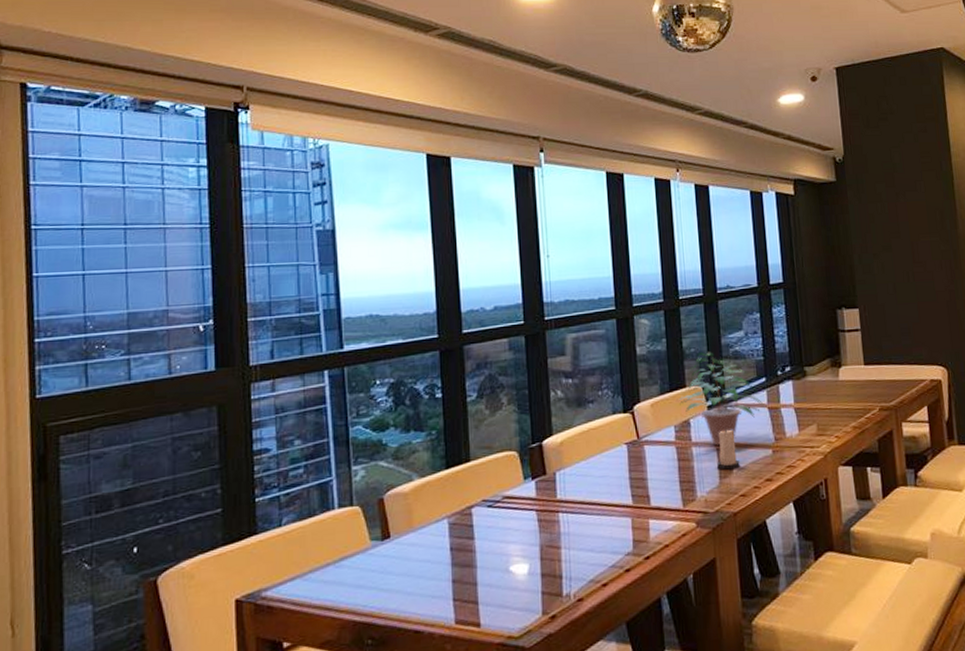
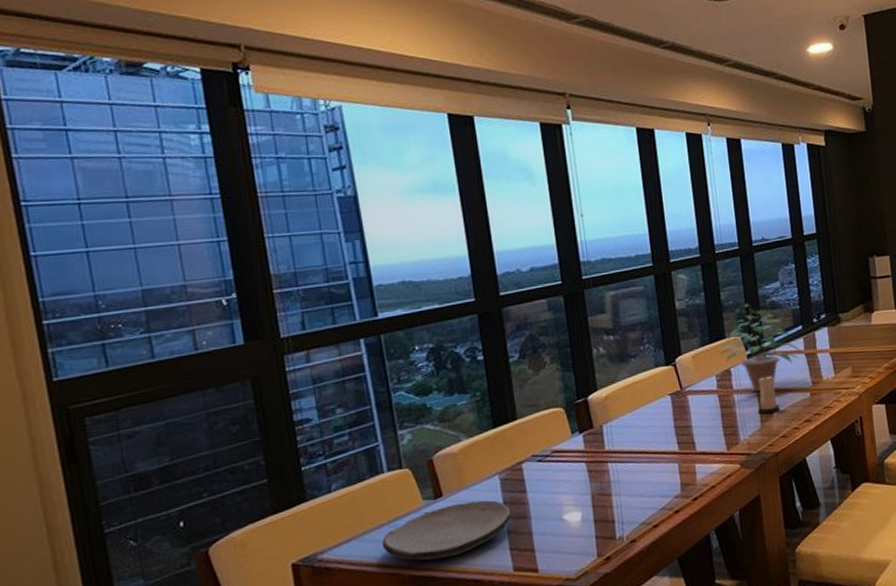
plate: none [327,544,457,606] -> present [382,500,511,561]

